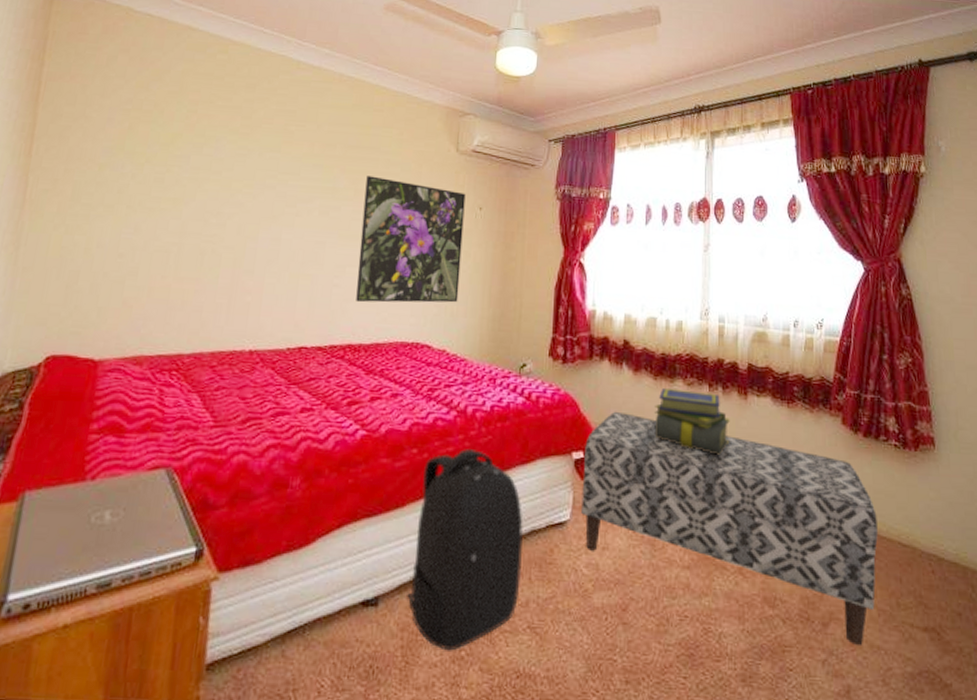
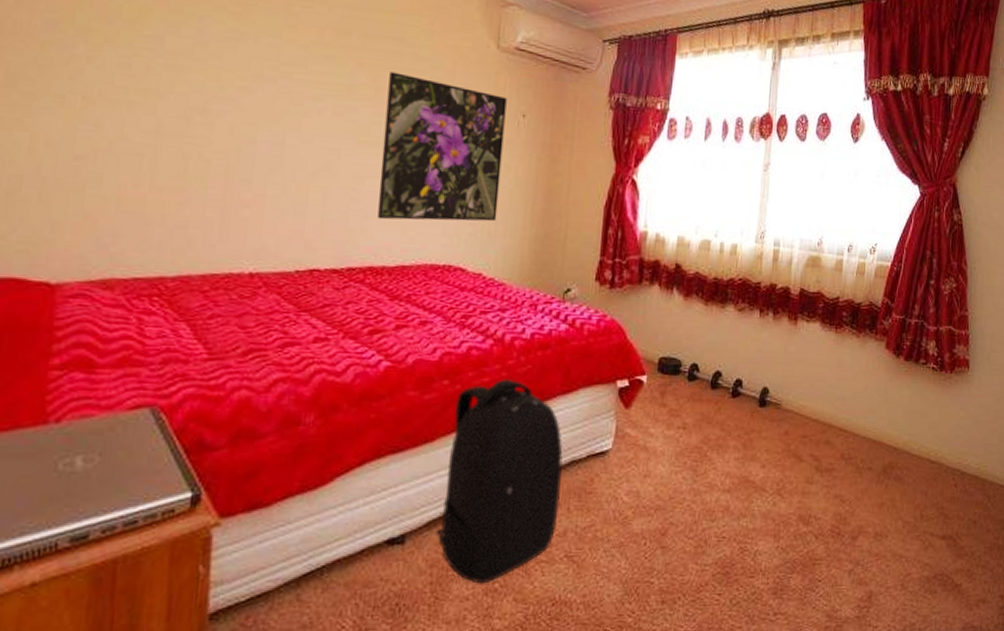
bench: present [581,411,878,647] -> none [624,338,910,556]
stack of books: present [654,387,730,455] -> none [702,313,779,380]

